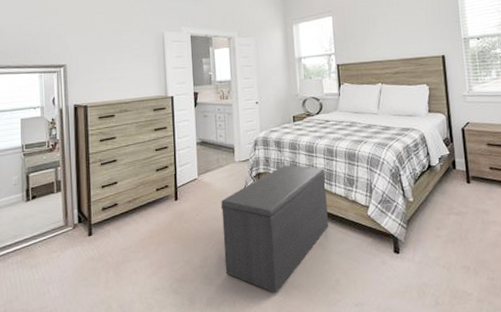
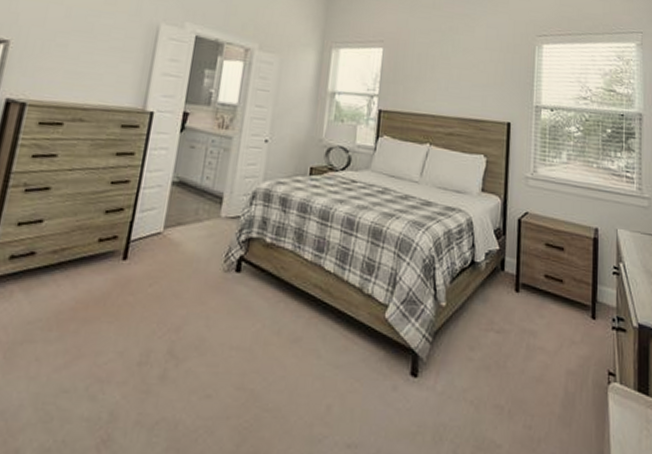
bench: present [220,165,329,293] -> none [173,232,339,415]

